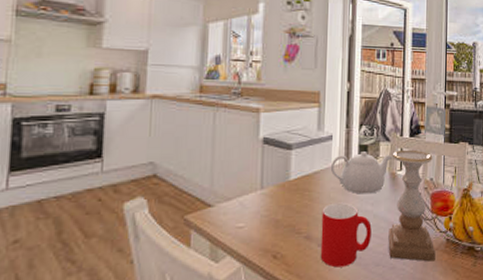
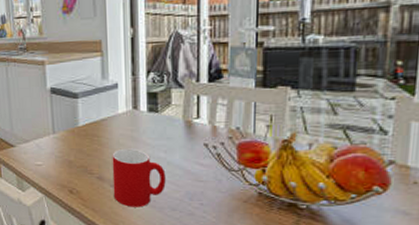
teapot: present [330,152,392,194] -> none [117,99,186,141]
candle holder: present [388,149,436,262] -> none [185,96,244,213]

